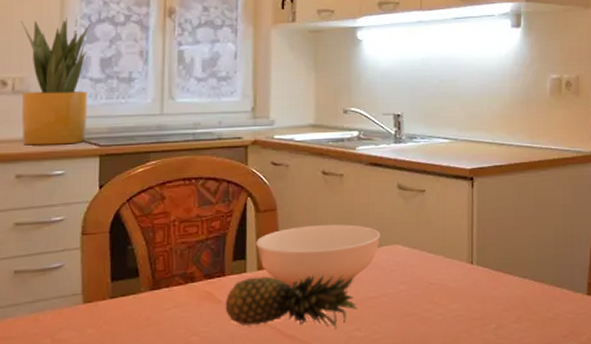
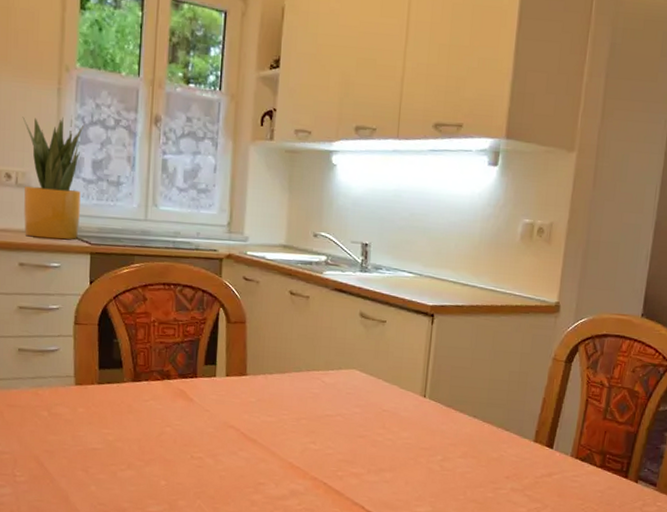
fruit: present [225,274,358,329] -> none [196,382,314,439]
bowl: present [256,224,381,288] -> none [225,341,341,402]

